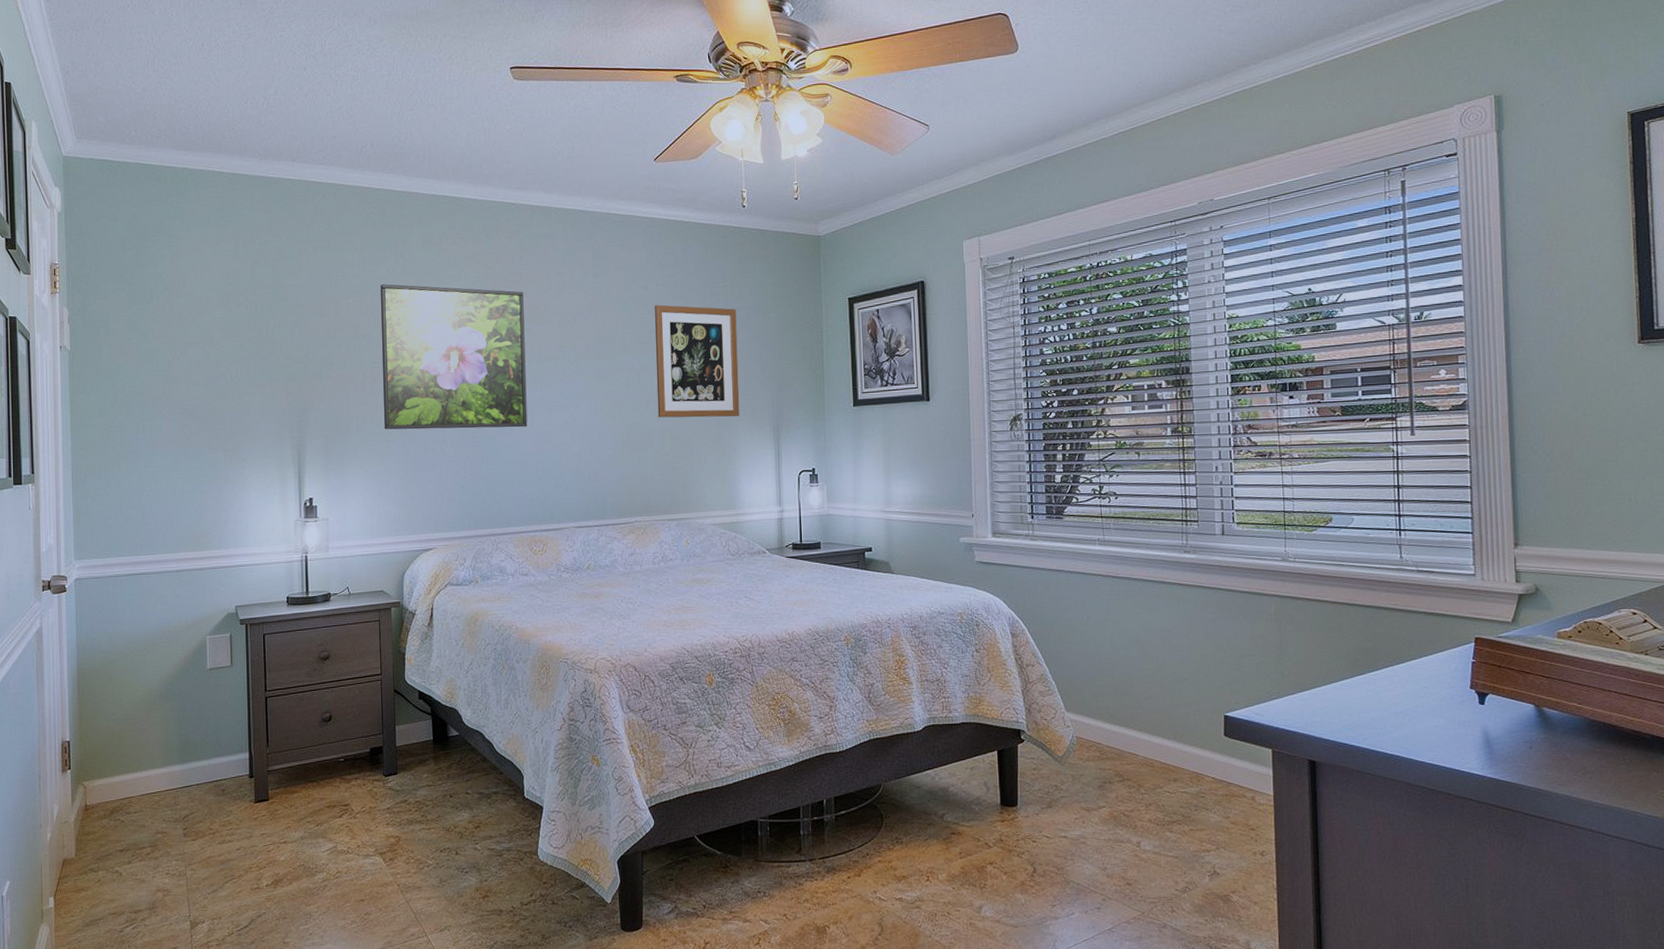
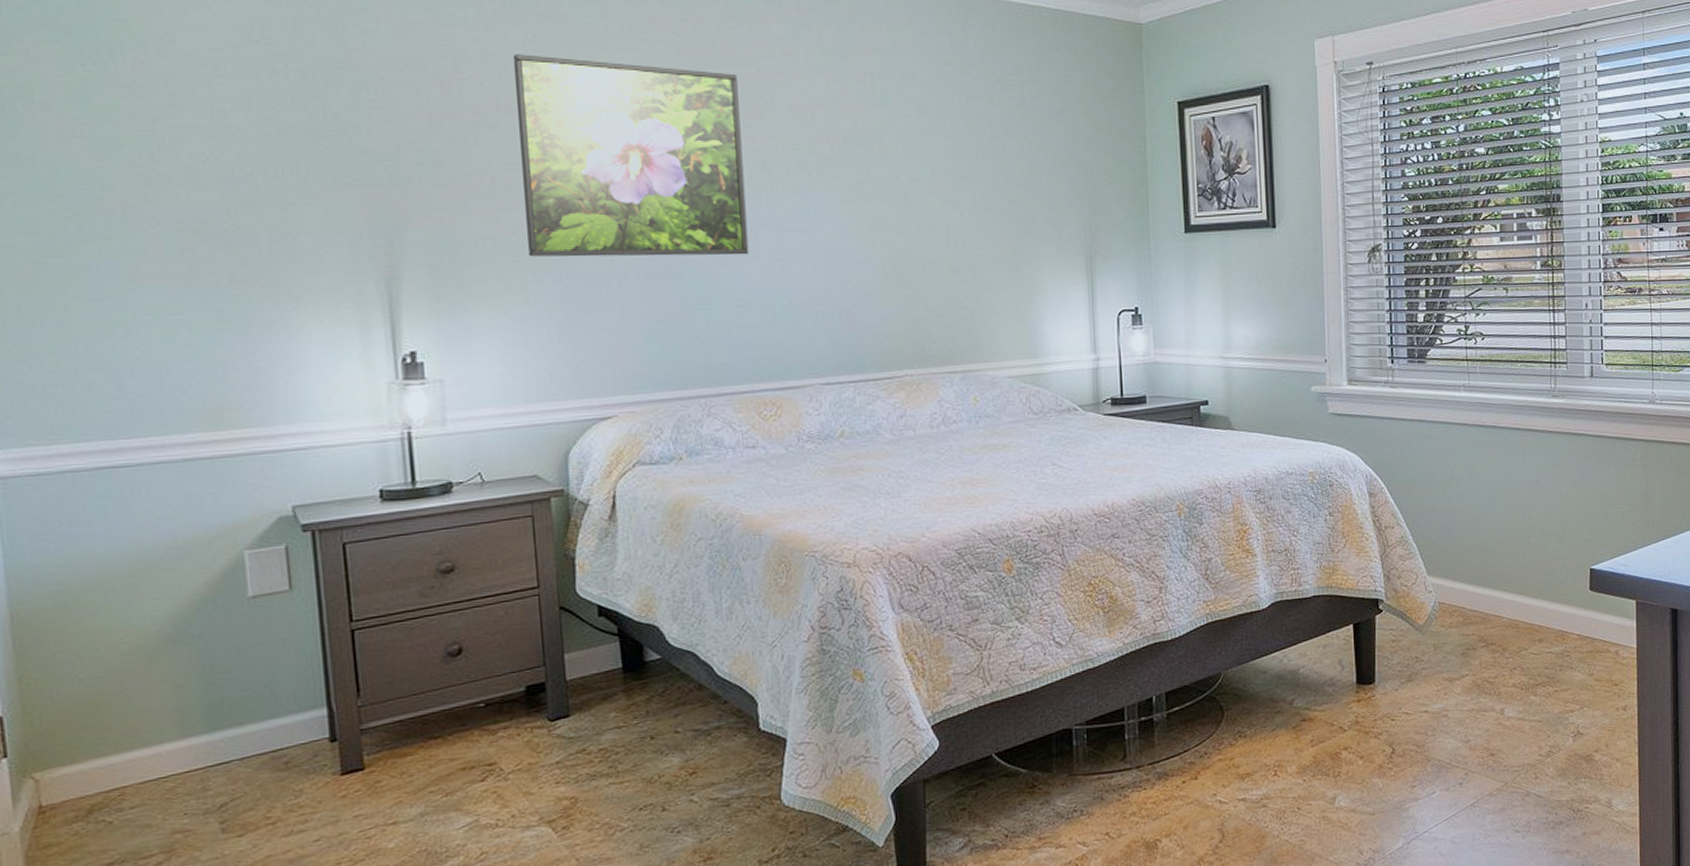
wall art: present [654,304,740,418] -> none [925,100,1043,245]

